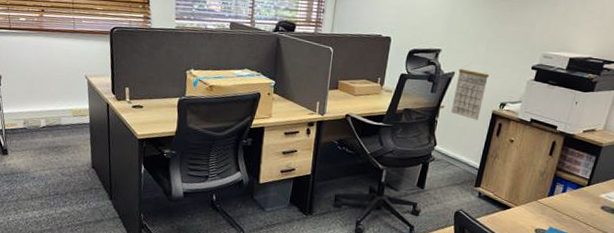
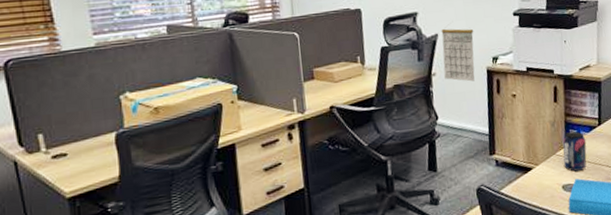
beverage can: none [542,184,571,221] -> present [562,131,587,172]

